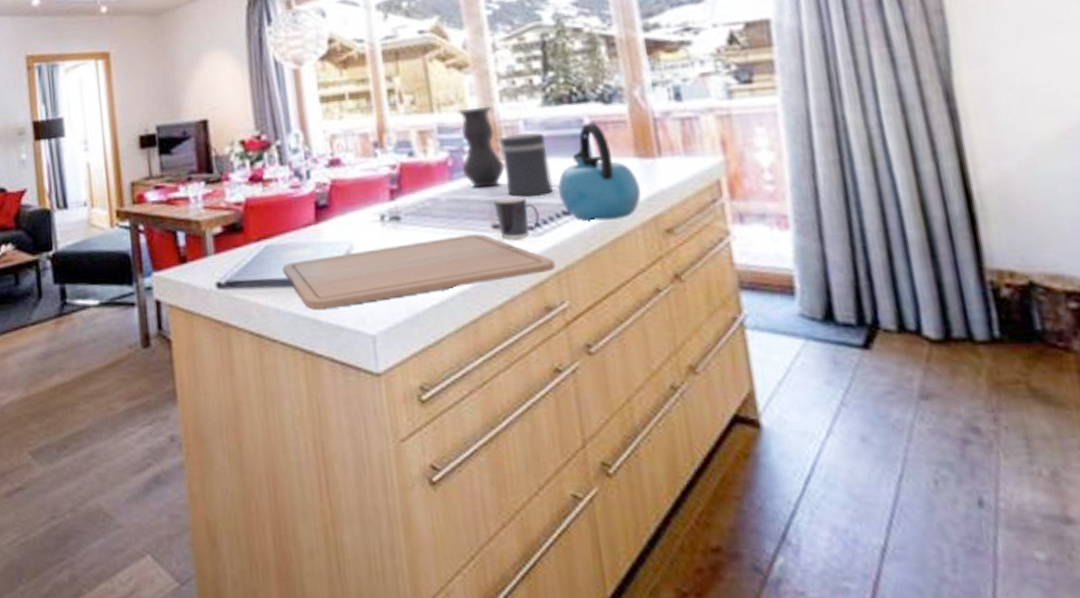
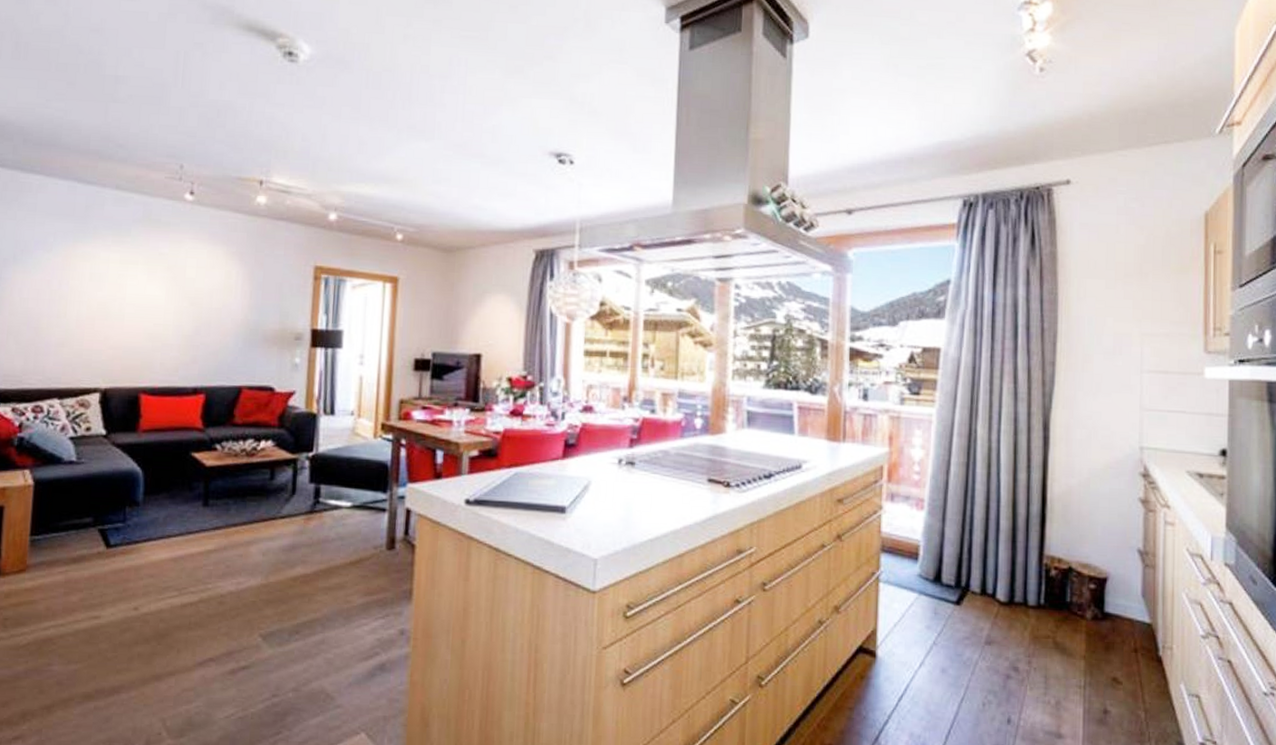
chopping board: present [282,234,556,309] -> none [526,484,751,533]
vase: present [457,107,505,188] -> none [692,381,726,448]
mug: present [493,196,540,239] -> none [711,457,746,493]
cylinder: present [499,132,554,198] -> none [724,406,762,461]
kettle: present [558,122,641,221] -> none [764,406,825,487]

